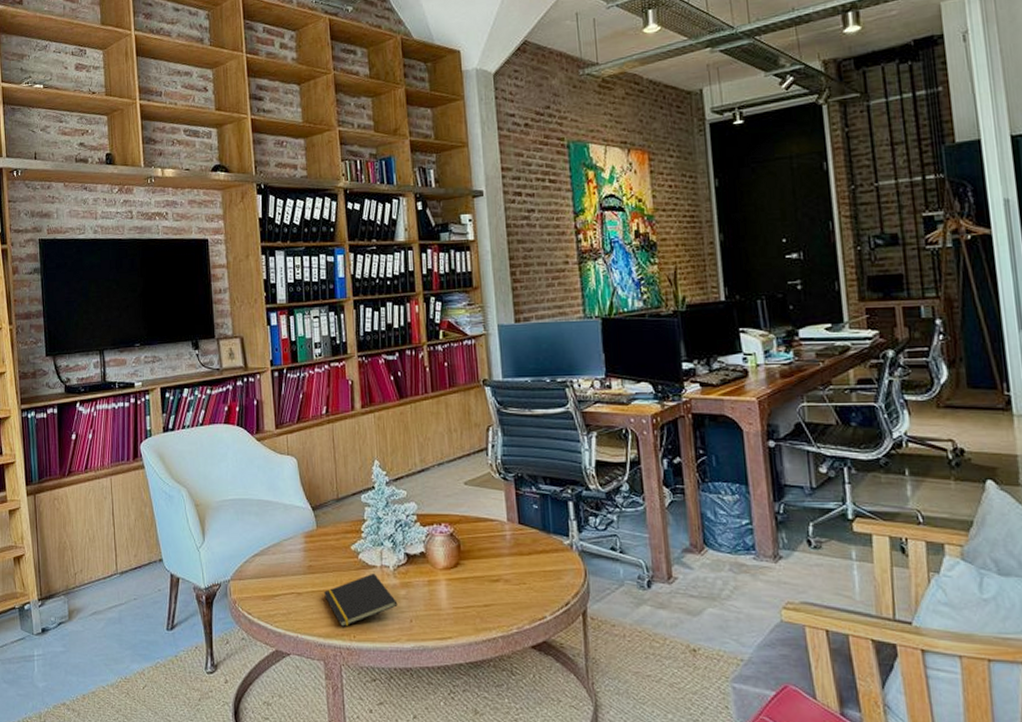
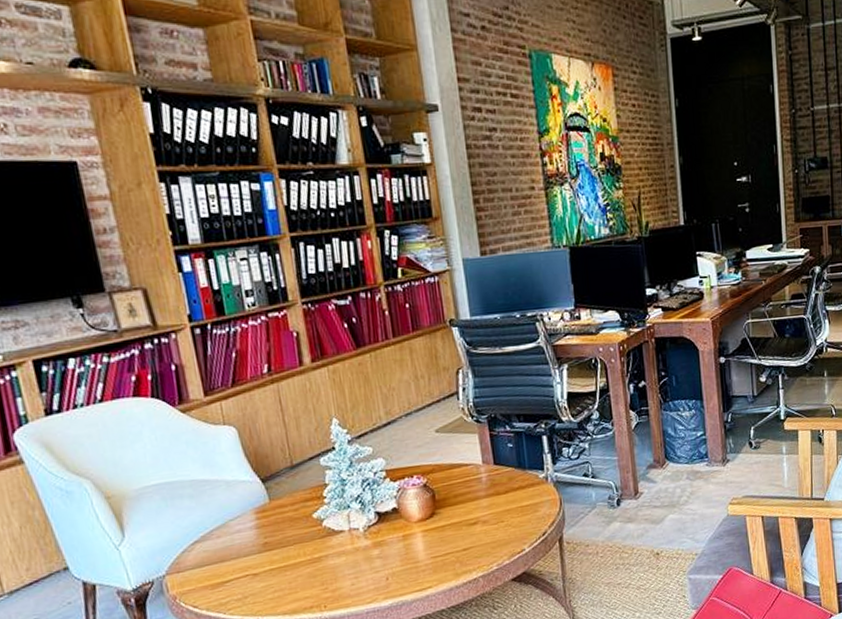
notepad: present [323,573,398,627] -> none [284,537,372,600]

